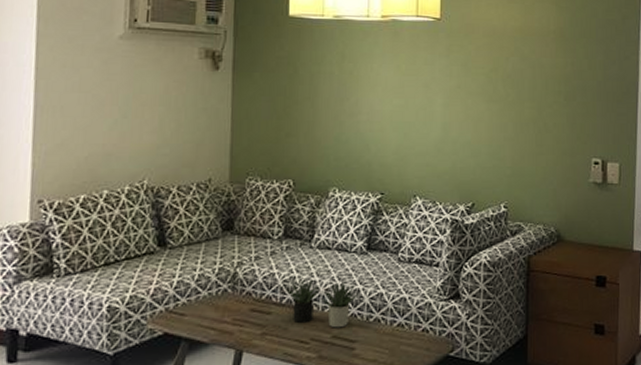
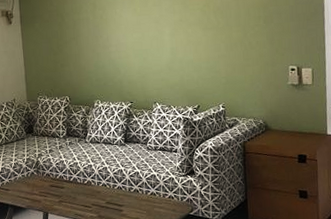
succulent plant: present [286,277,360,328] -> none [72,163,122,197]

